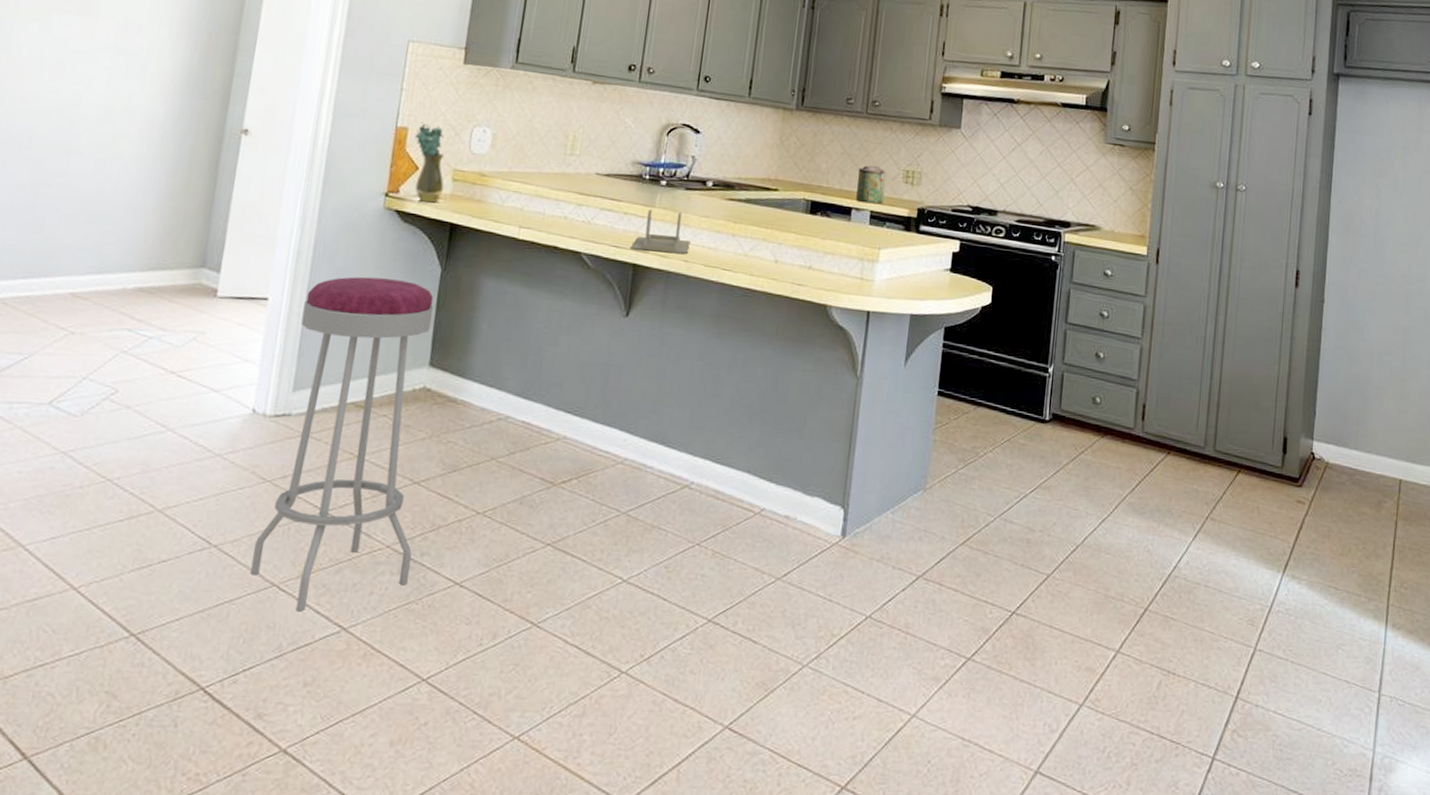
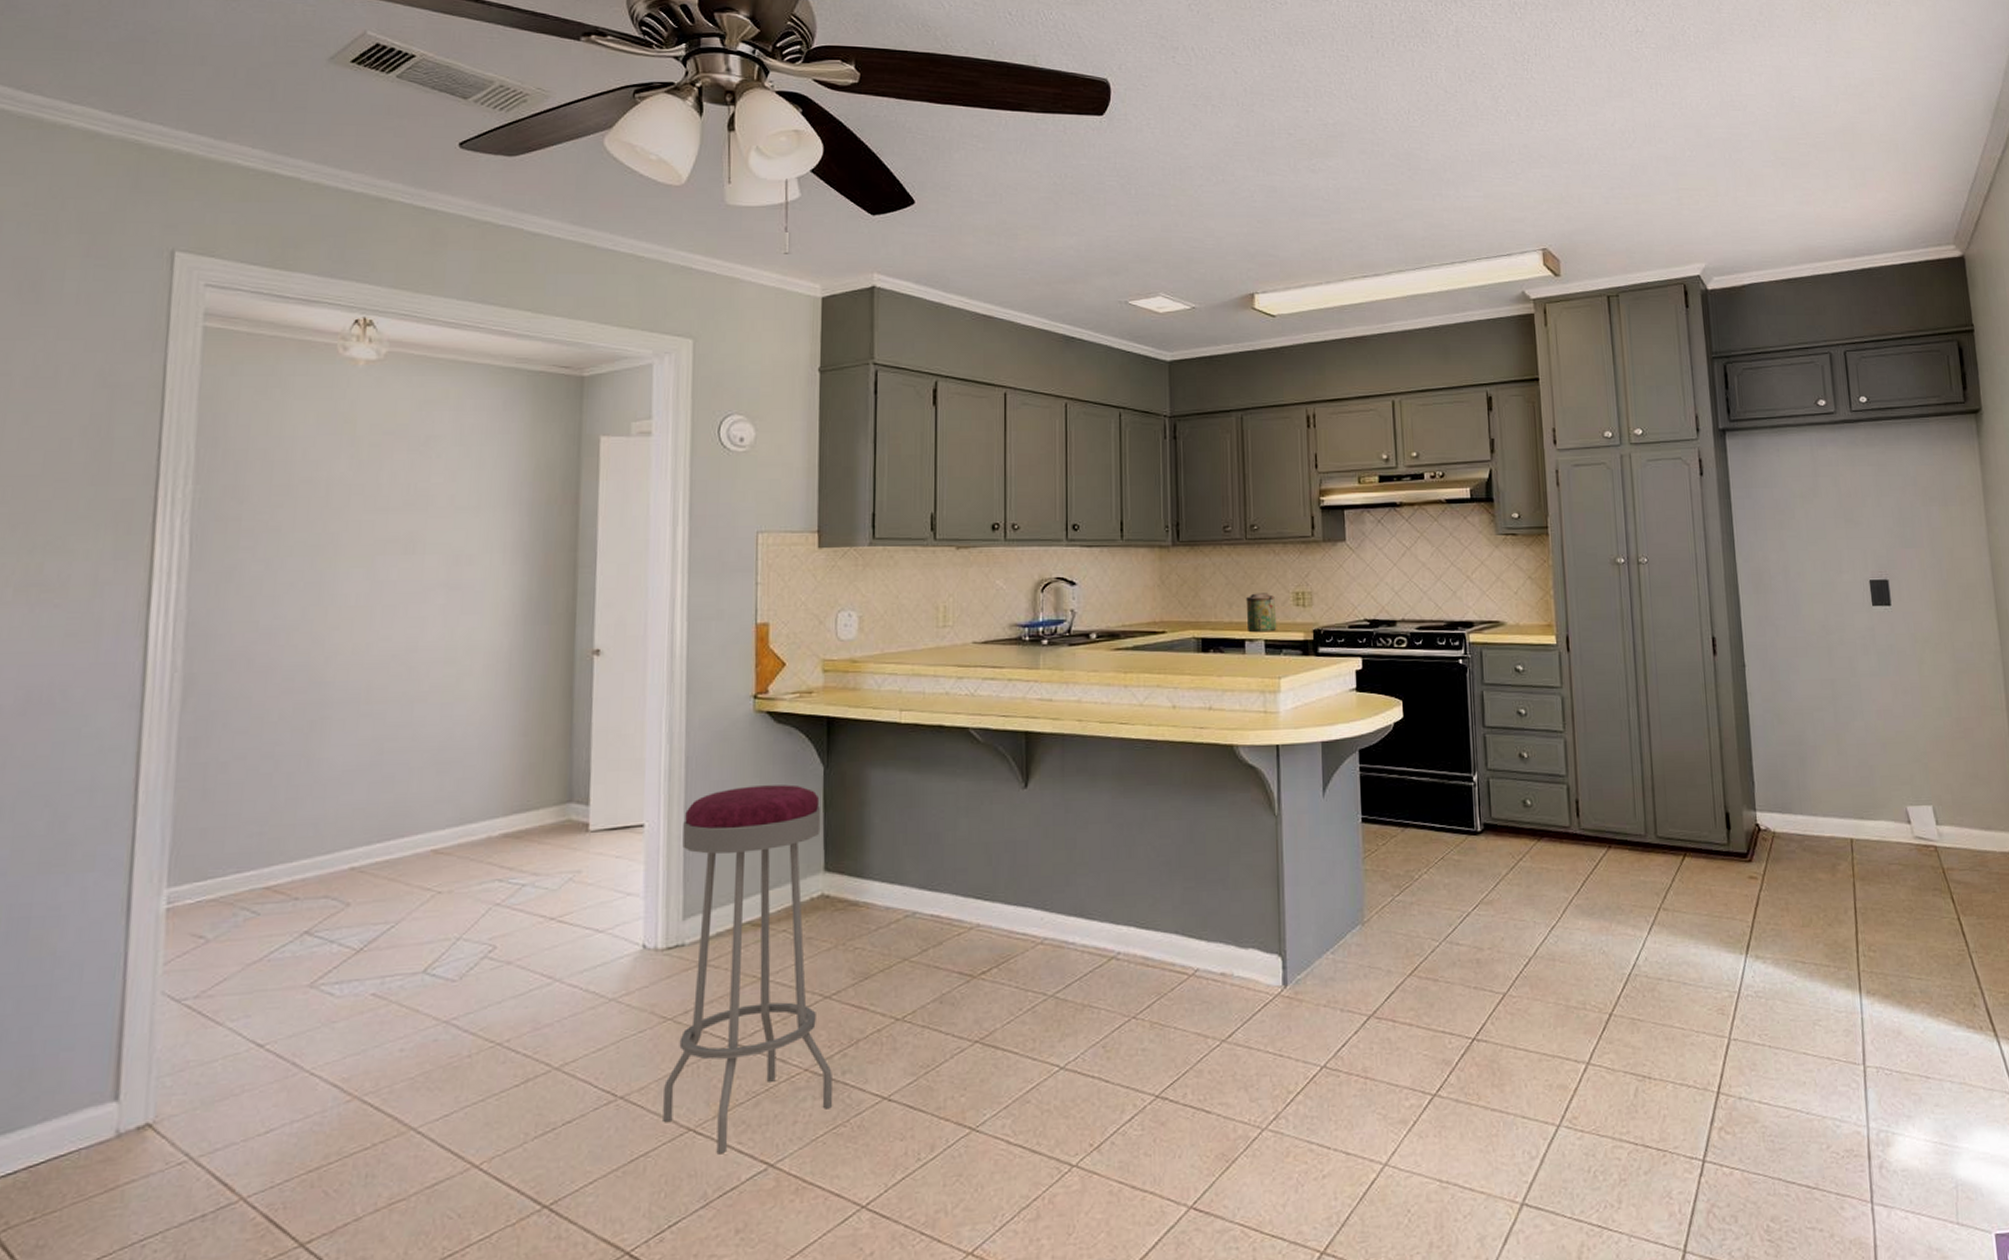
vase: present [414,122,445,203] -> none [776,615,815,699]
napkin holder: present [631,209,691,254] -> none [1020,670,1082,716]

